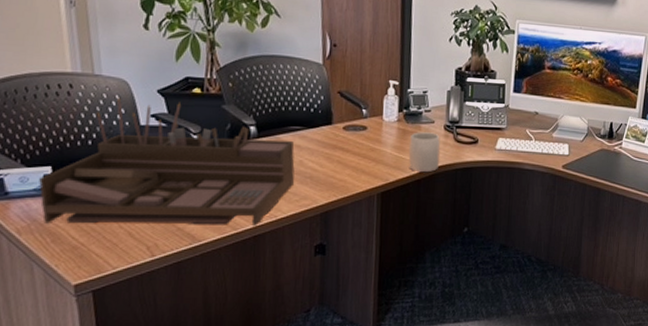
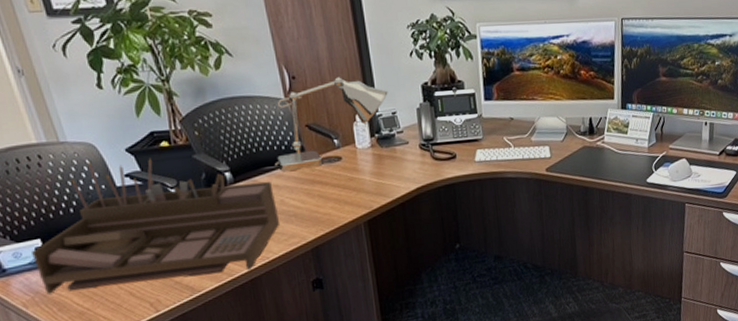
desk lamp: none [301,50,423,134] -> present [275,76,388,172]
mug: present [408,132,441,173] -> none [386,153,421,196]

